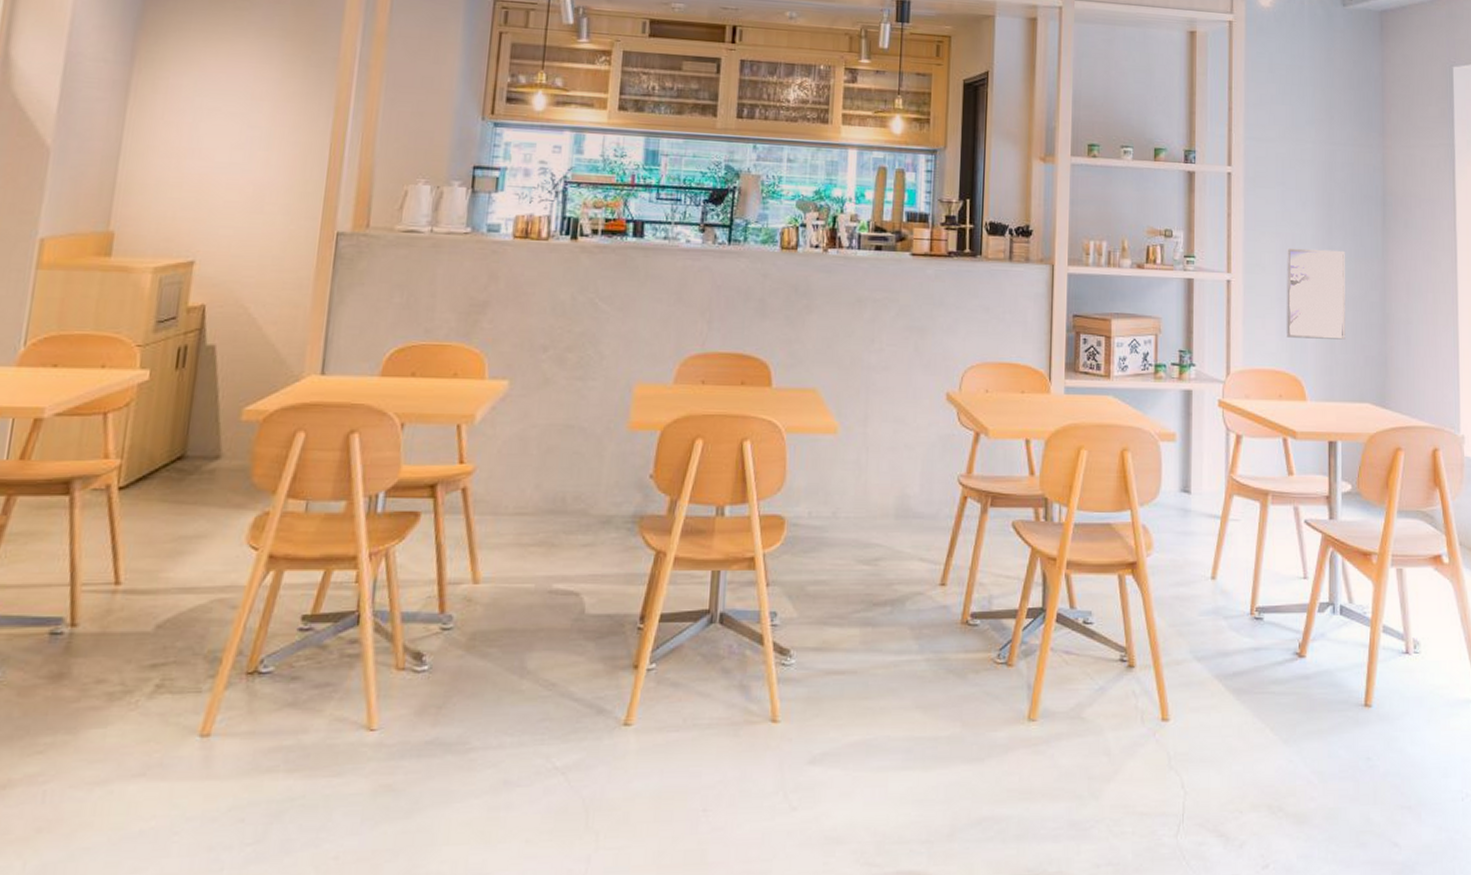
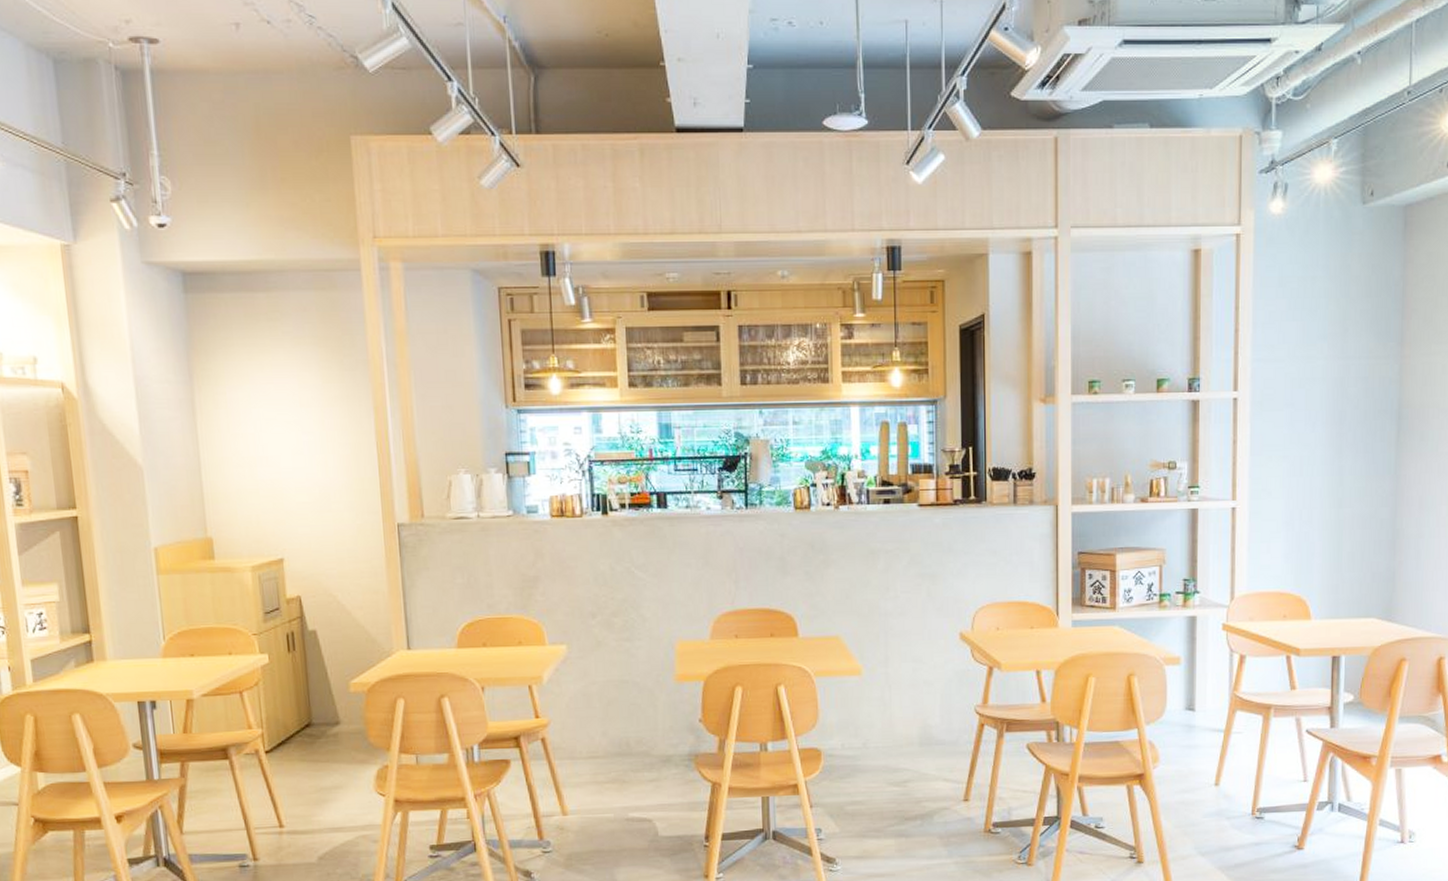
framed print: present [1286,248,1346,340] -> none [1291,469,1355,560]

